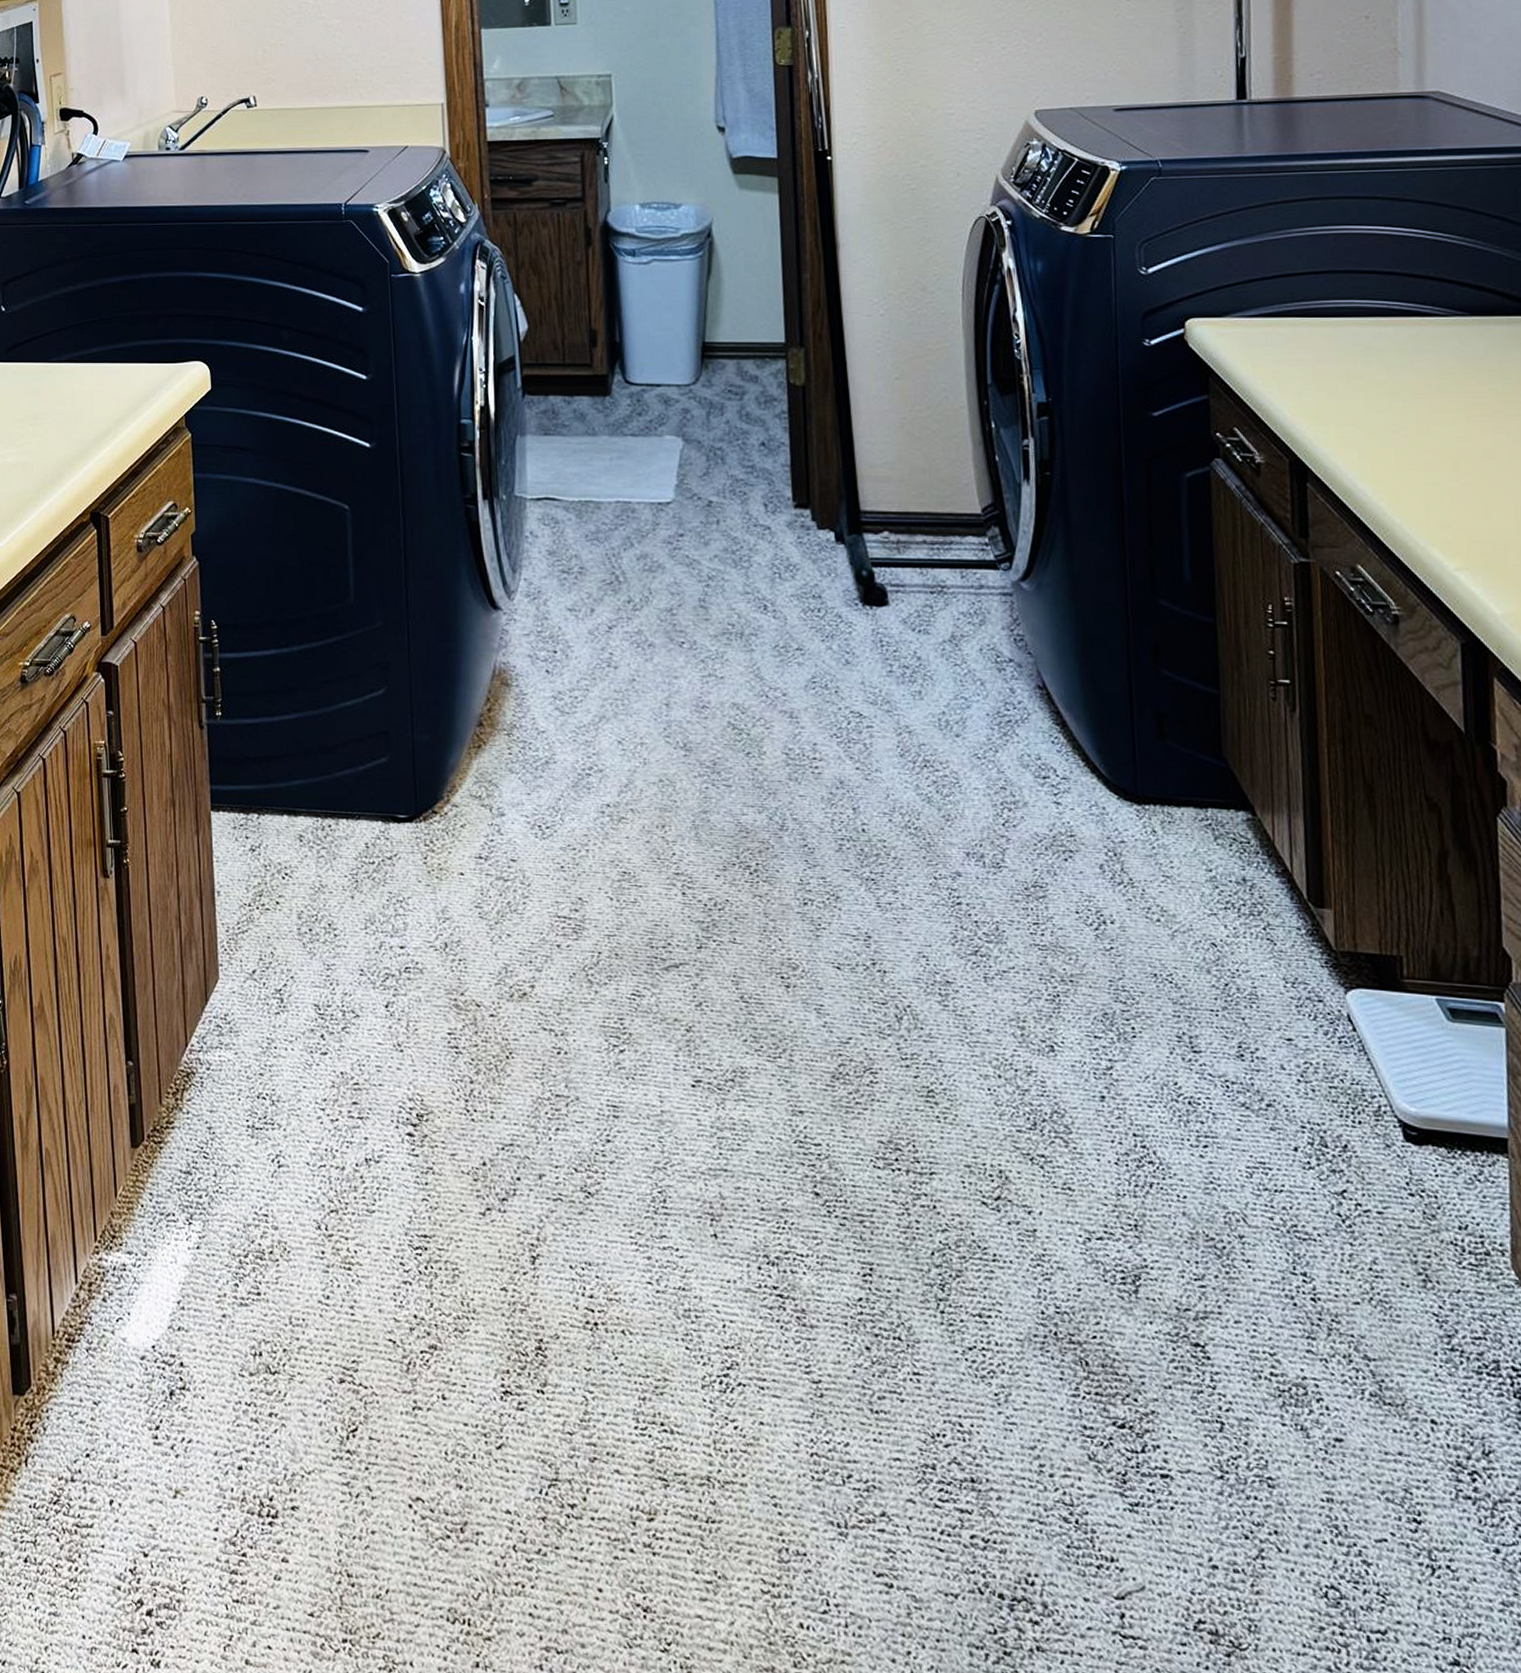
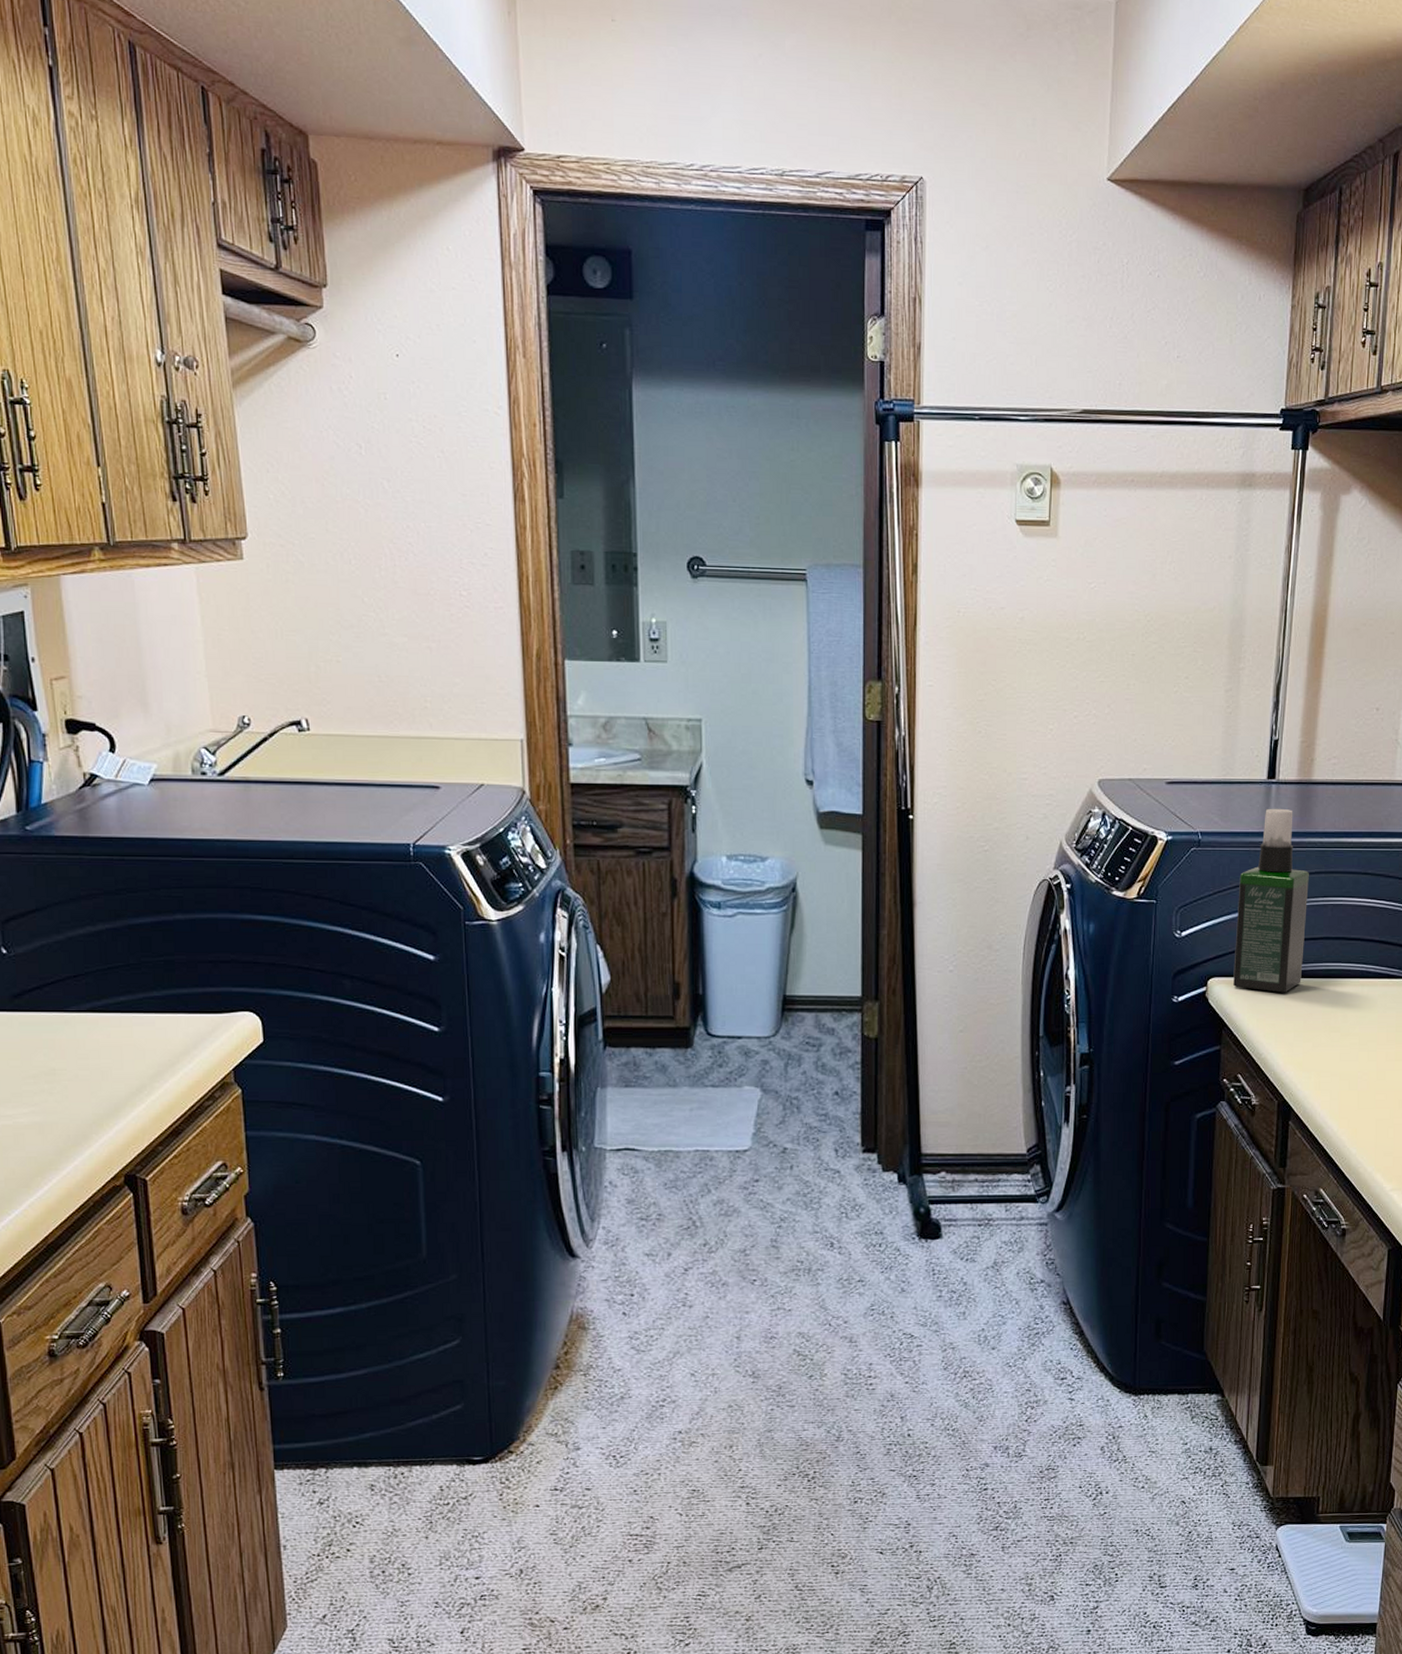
spray bottle: none [1213,130,1305,335] -> present [1233,808,1309,993]

